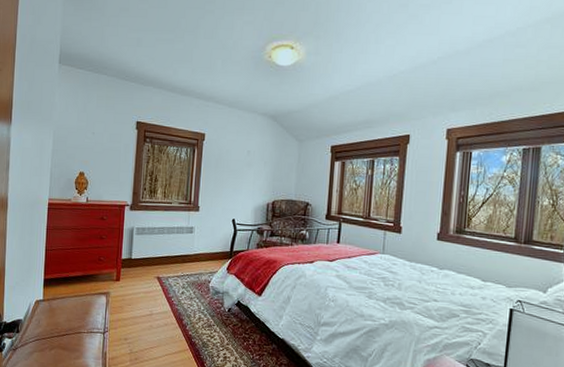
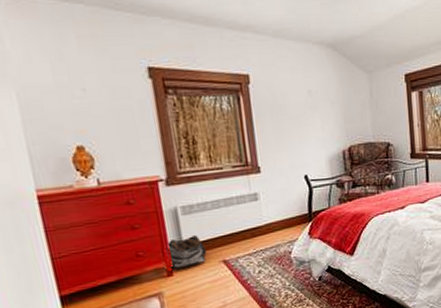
backpack: none [118,252,147,276] -> present [166,235,207,269]

